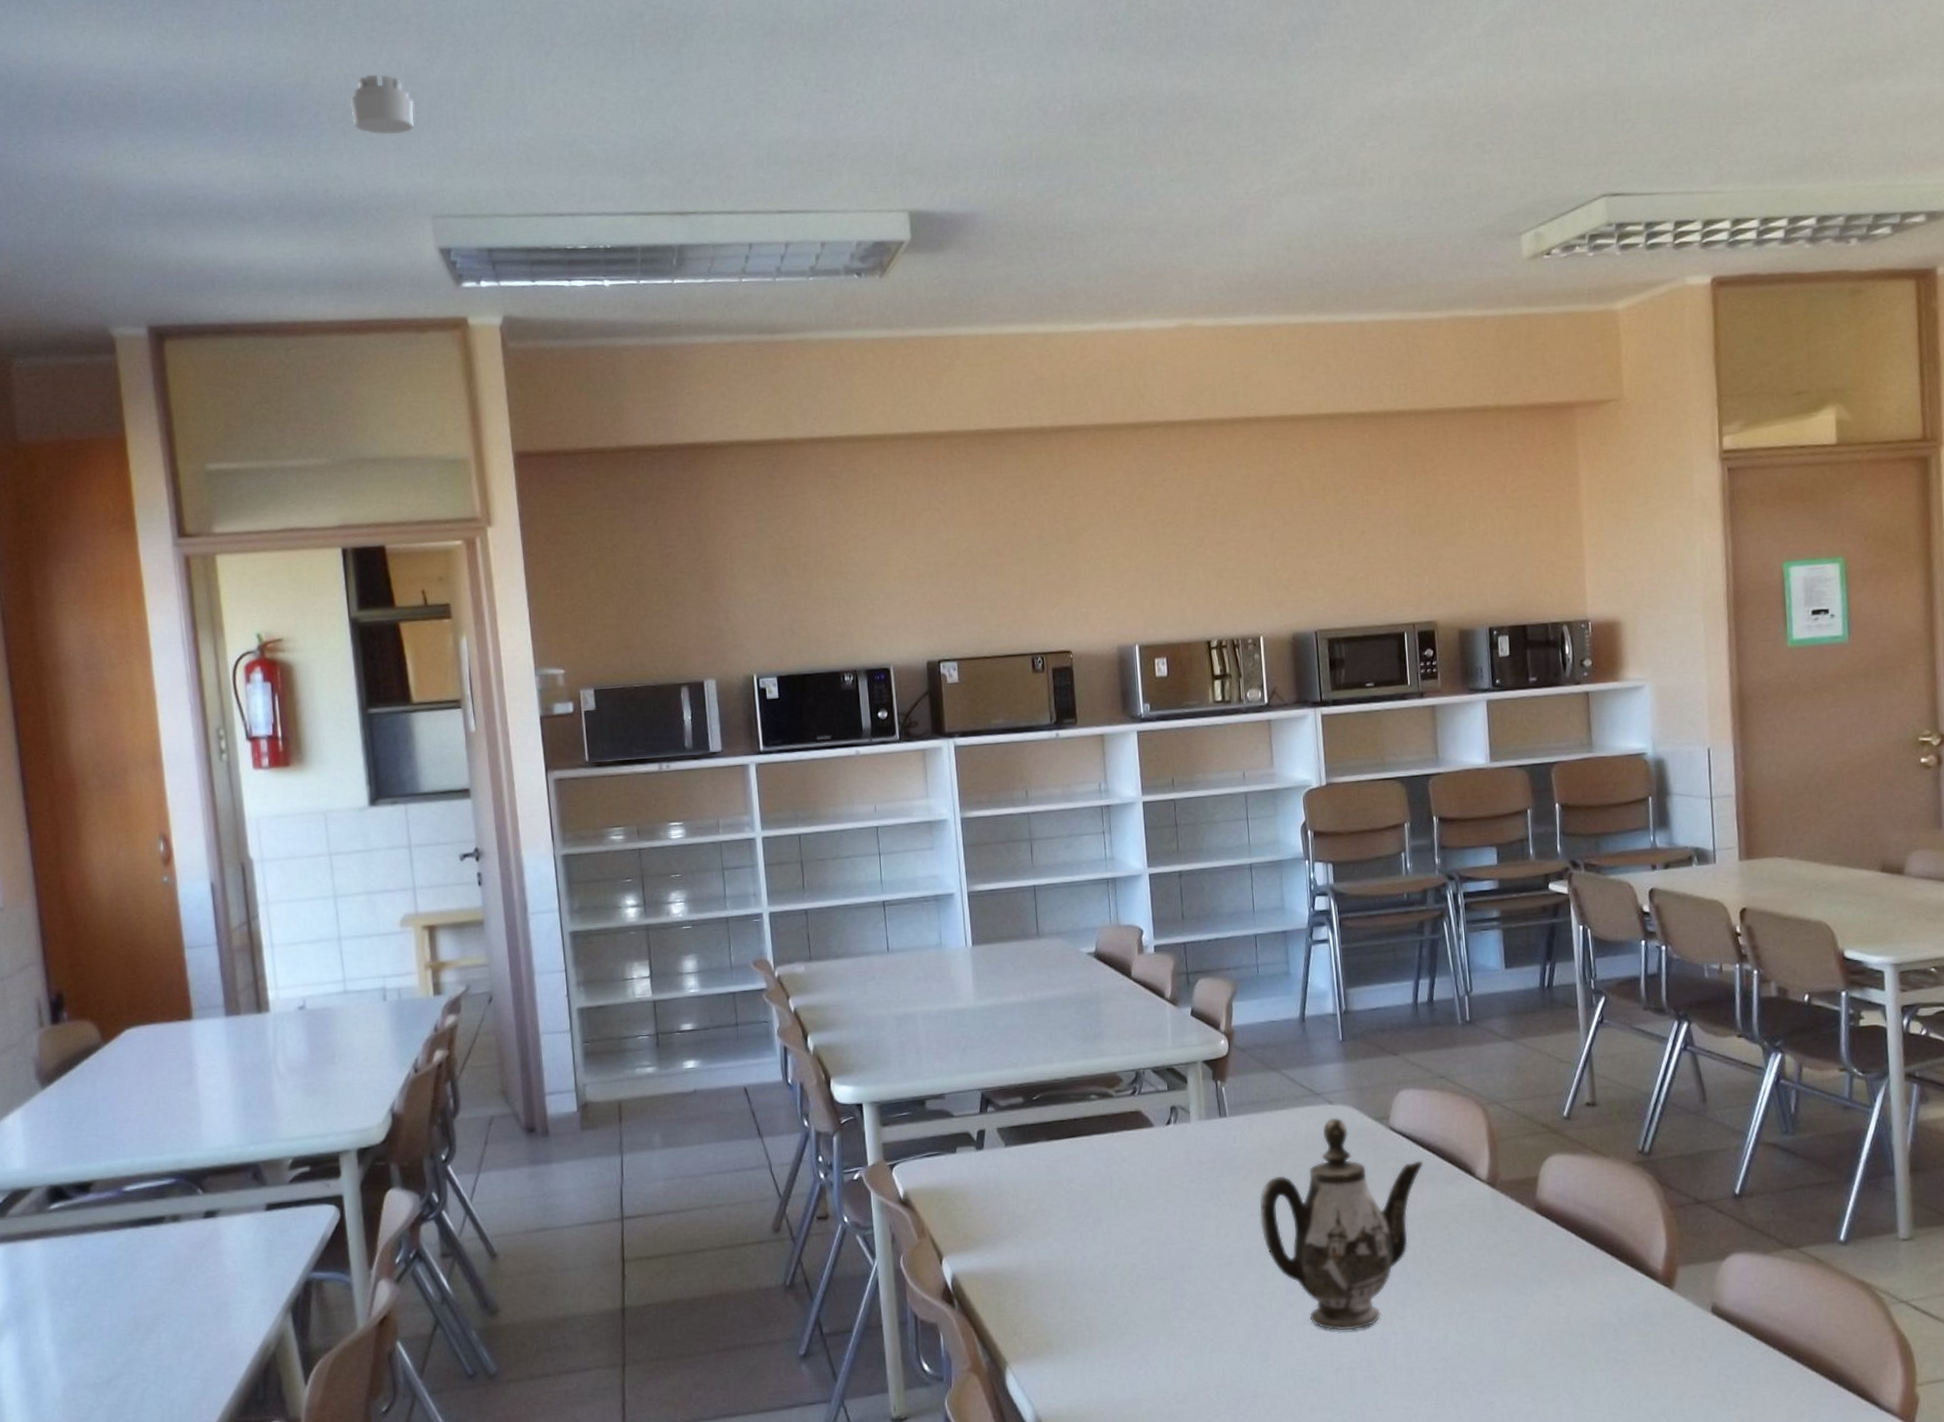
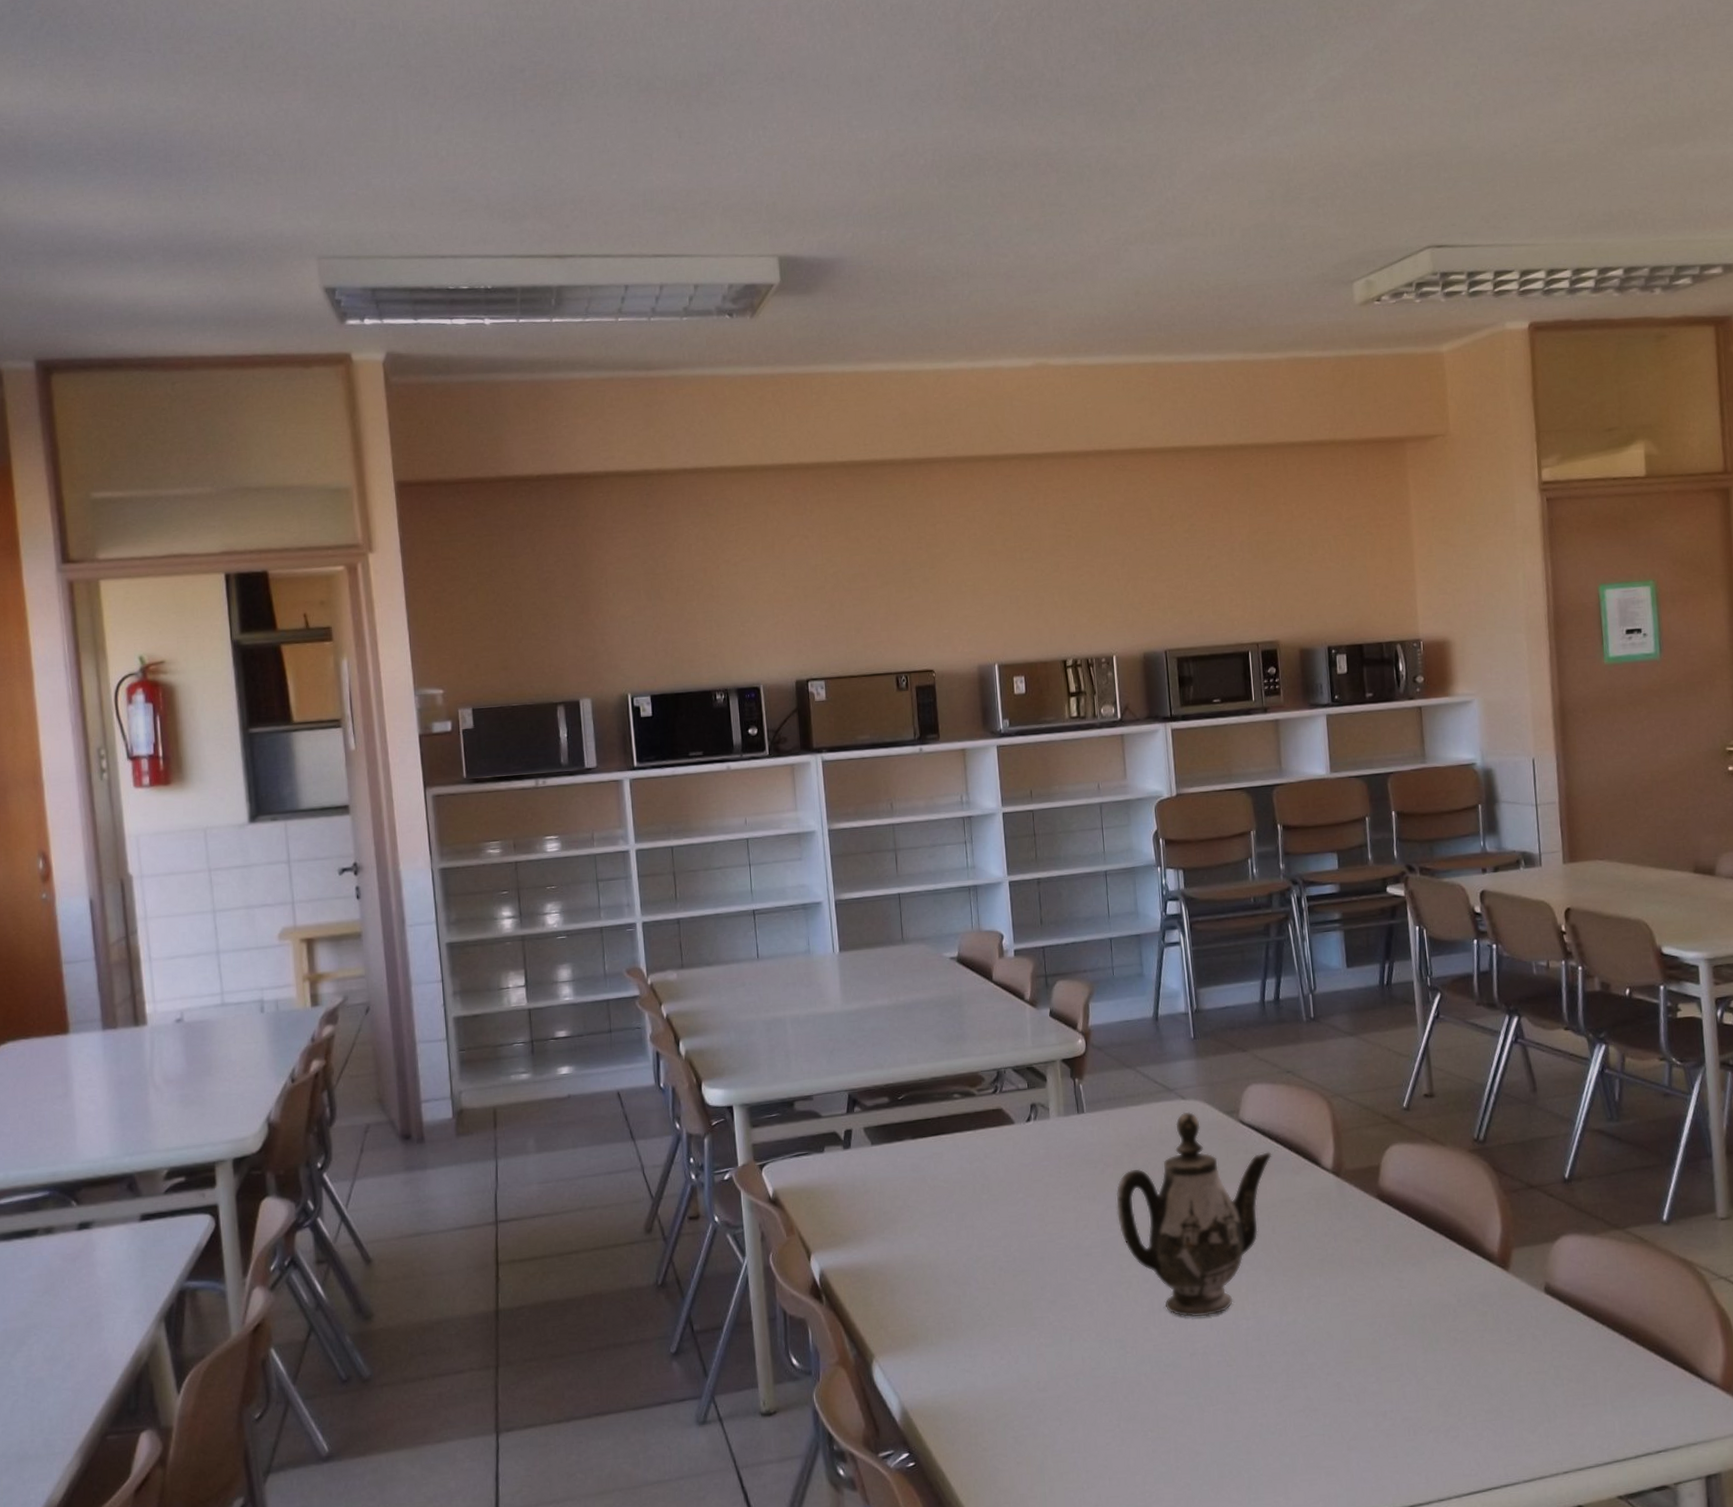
smoke detector: present [350,74,414,135] -> none [238,122,301,180]

